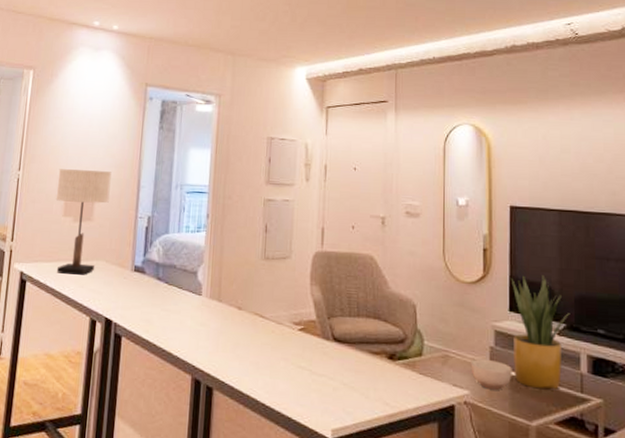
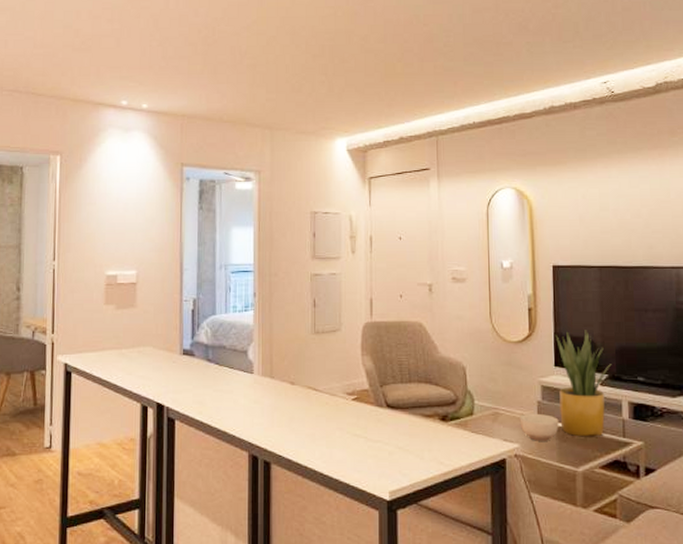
table lamp: present [55,169,112,275] -> none [95,256,152,362]

